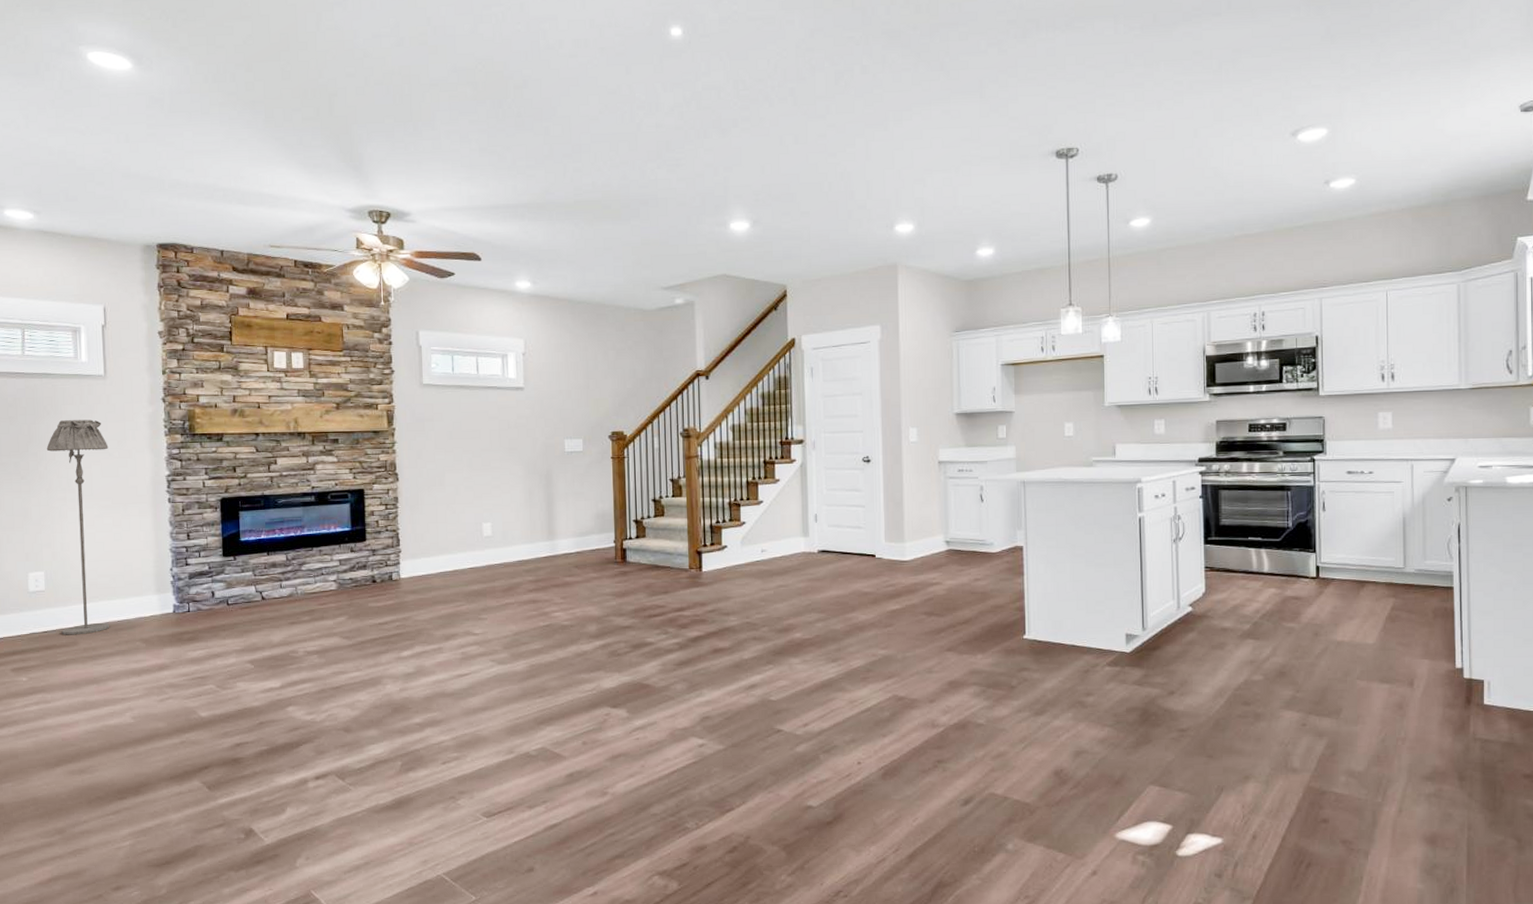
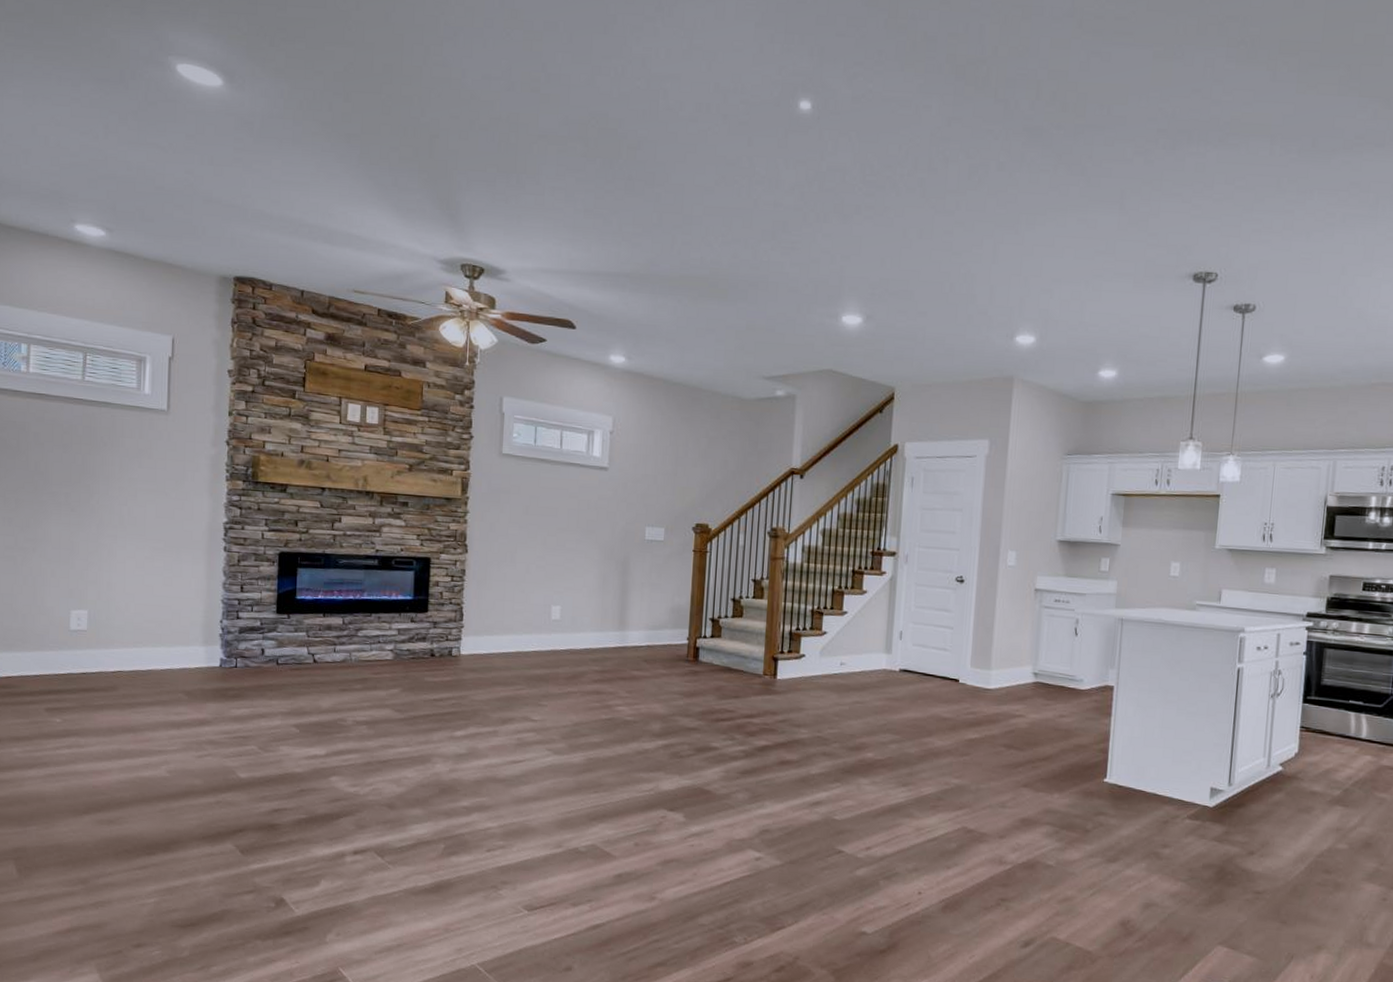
floor lamp: present [46,419,110,635] -> none [100,453,166,680]

